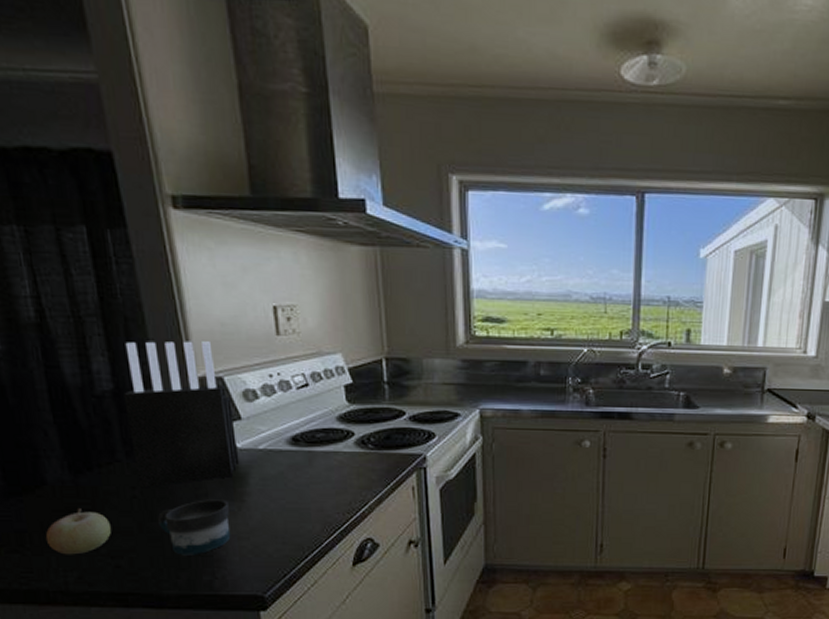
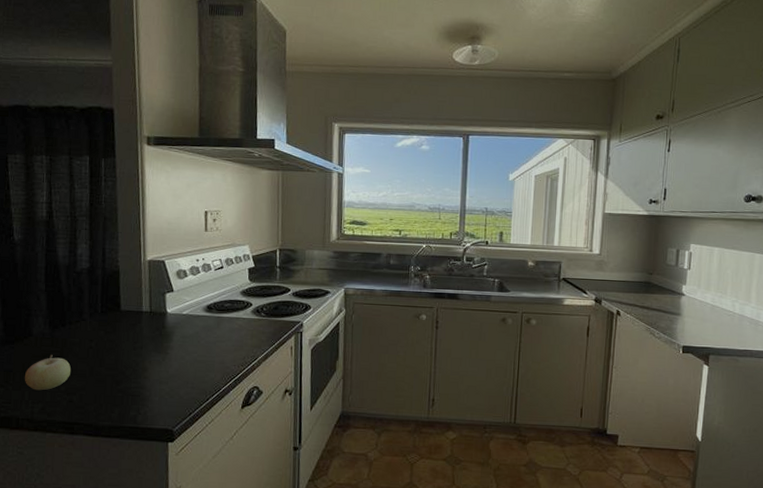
knife block: present [123,341,240,488] -> none [95,234,168,341]
mug: present [157,499,231,556] -> none [104,351,156,395]

